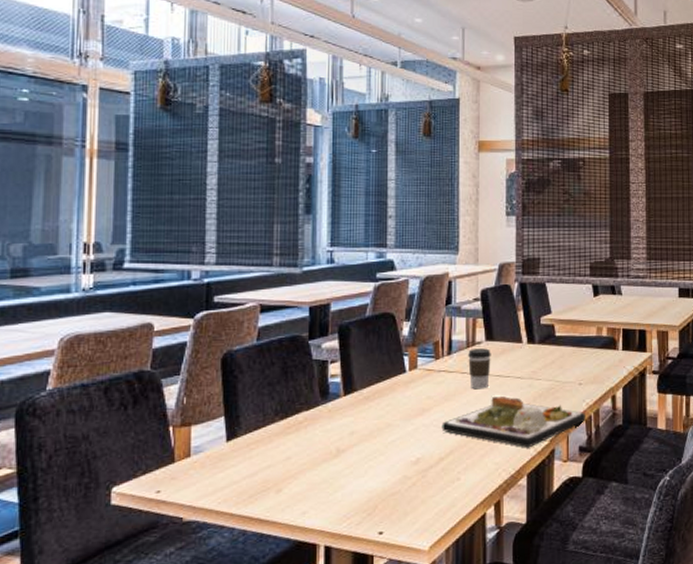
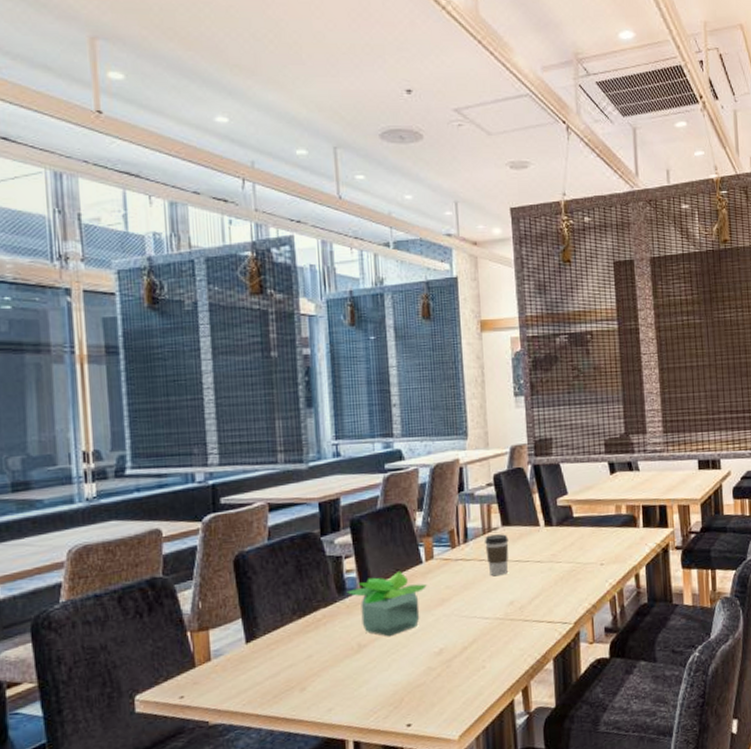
potted plant: none [330,378,410,444] -> present [346,570,428,637]
dinner plate: present [441,396,585,448] -> none [463,581,609,632]

